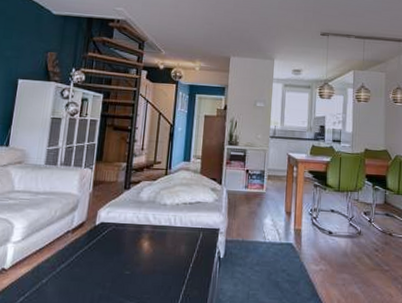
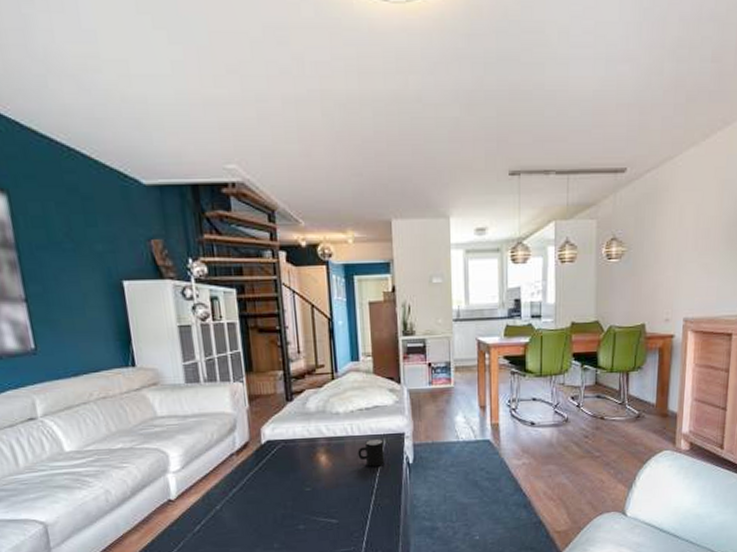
mug: none [176,231,201,258] -> present [357,438,385,467]

